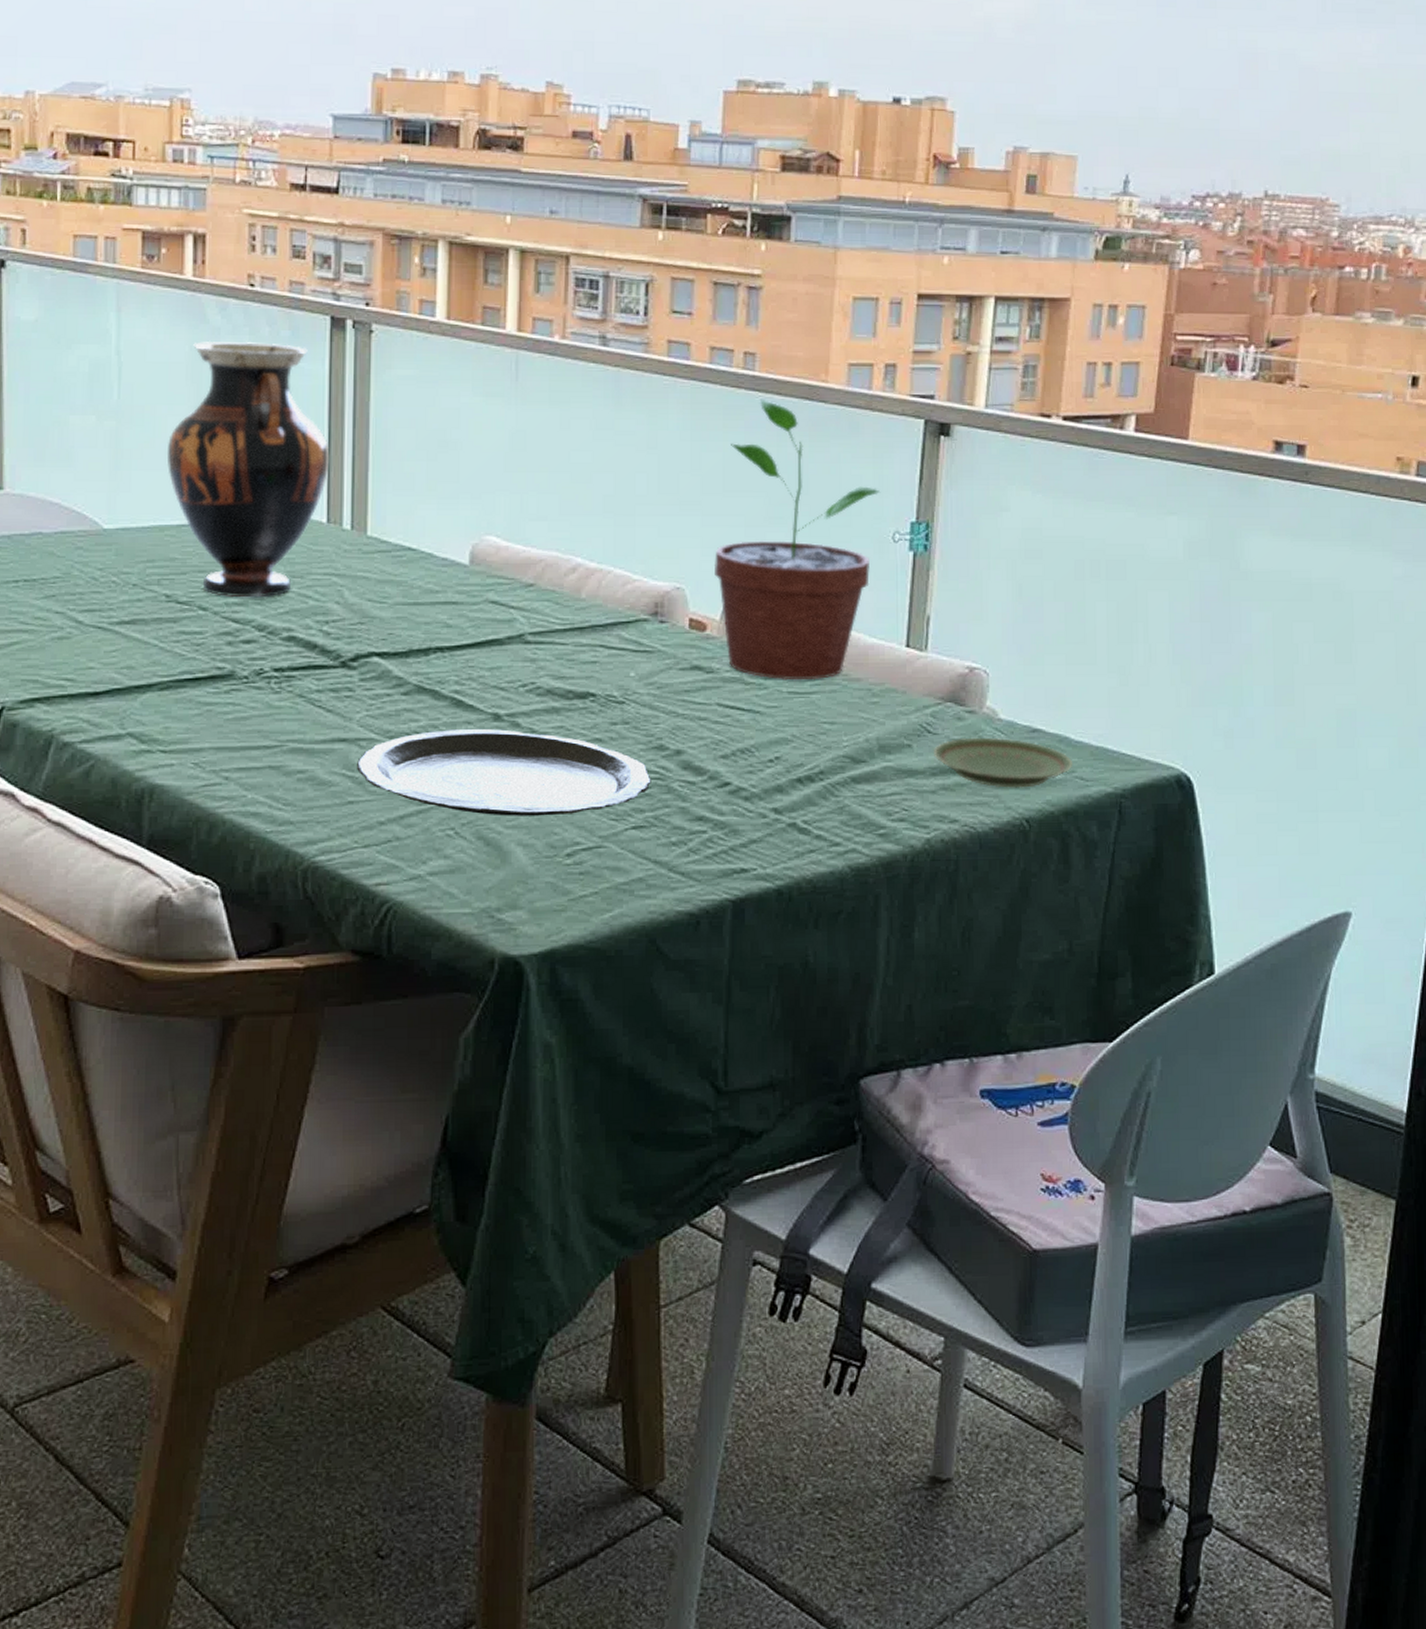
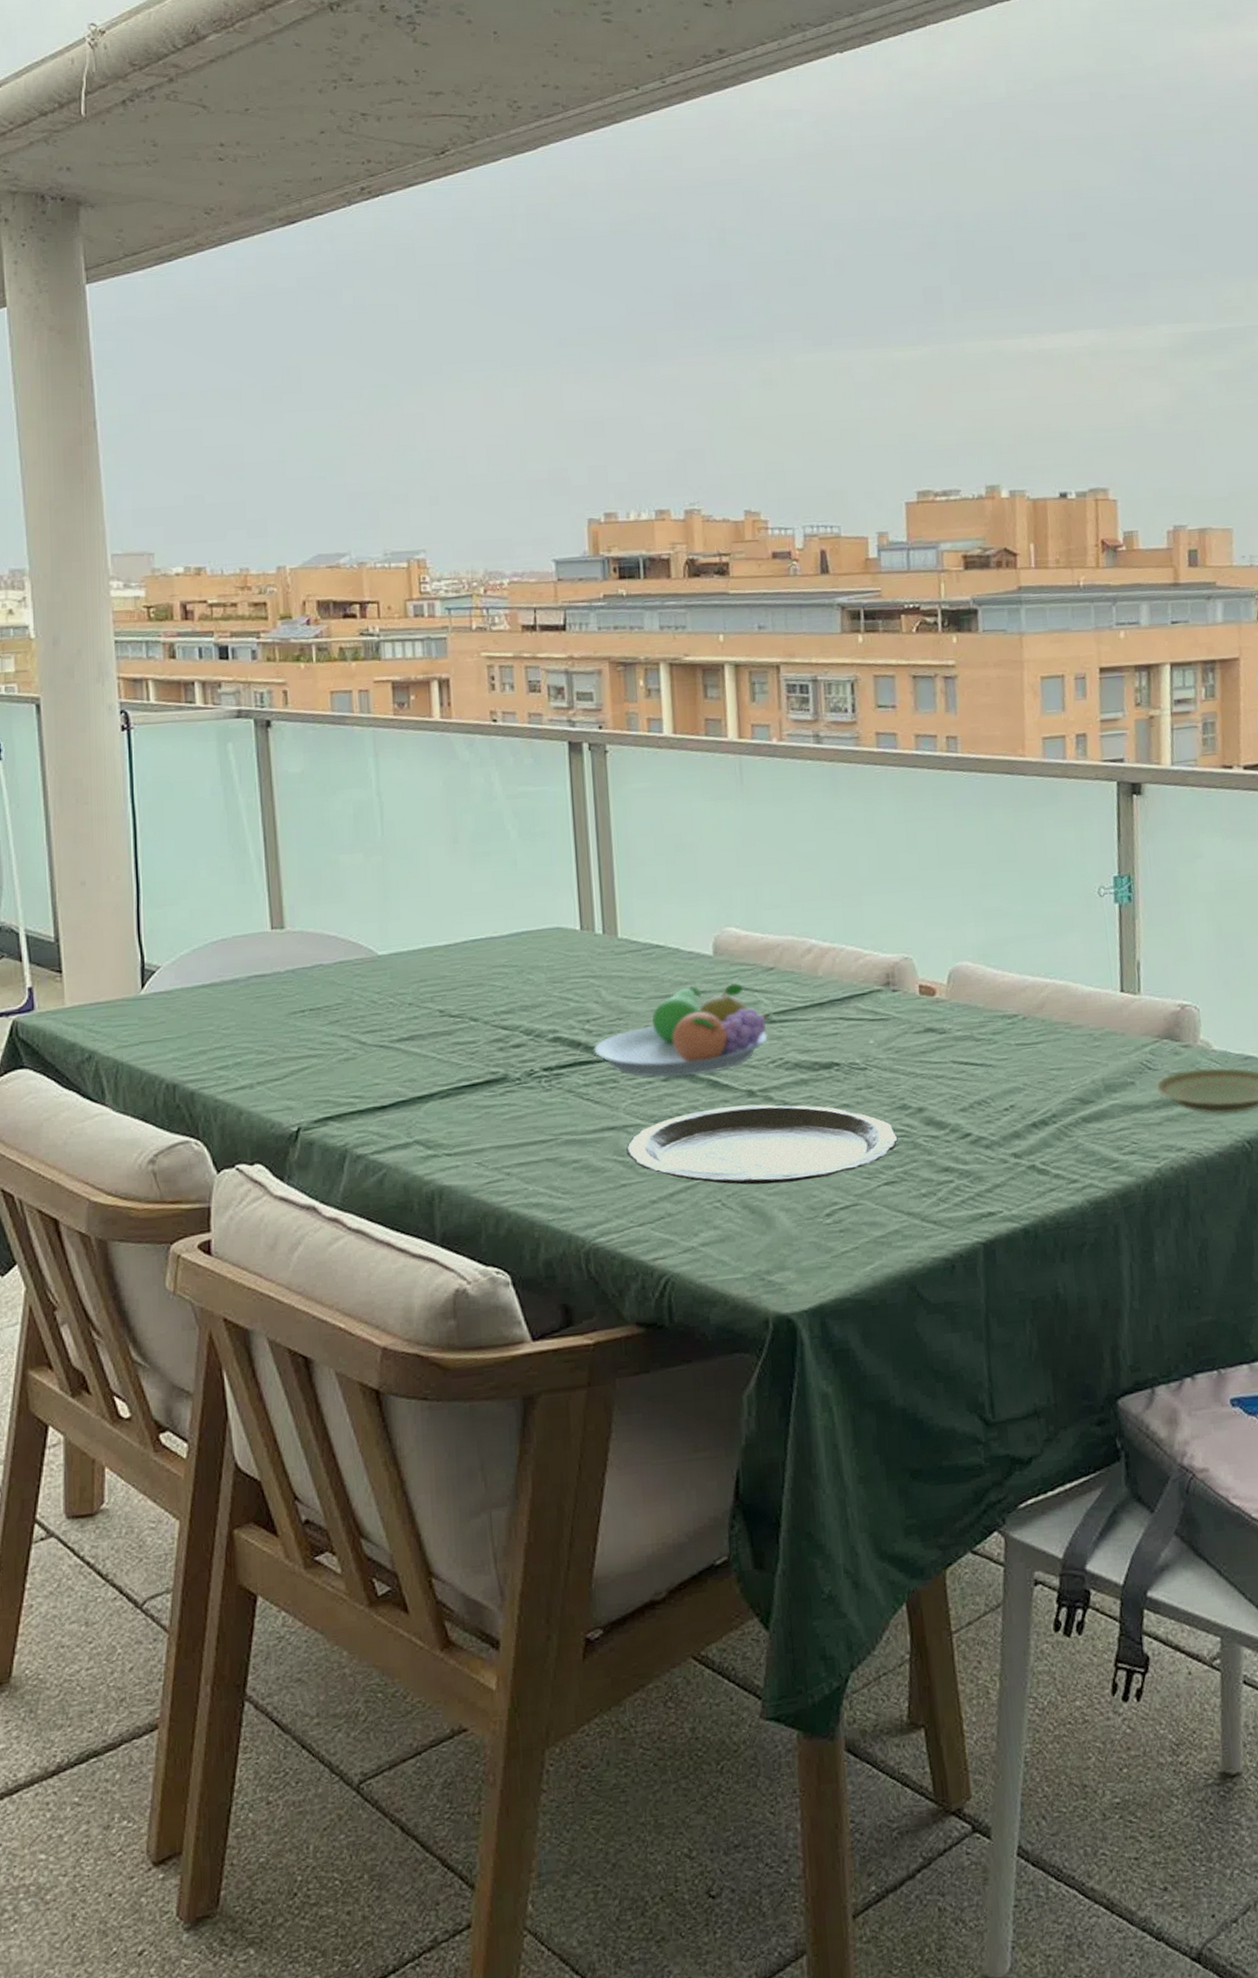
vase: present [166,340,330,598] -> none [429,771,578,1007]
fruit bowl: none [331,596,523,692] -> present [594,982,768,1077]
potted plant: present [715,400,881,681] -> none [937,778,1084,1034]

